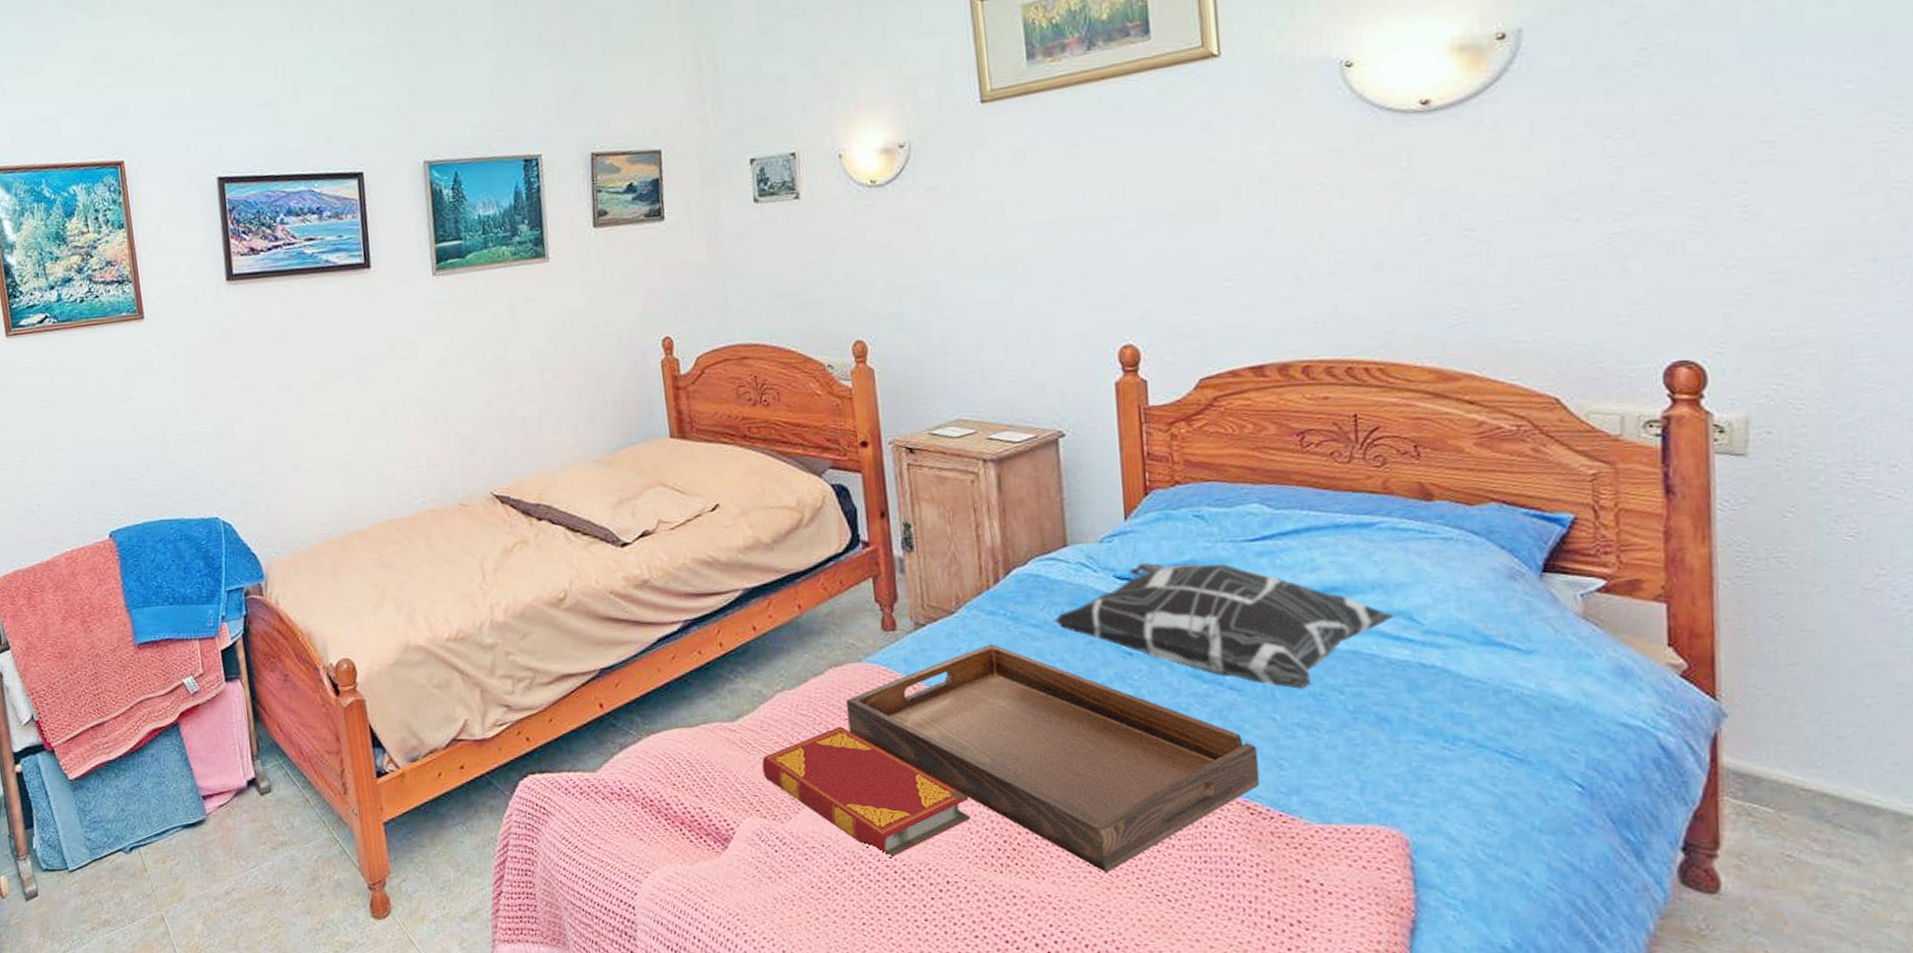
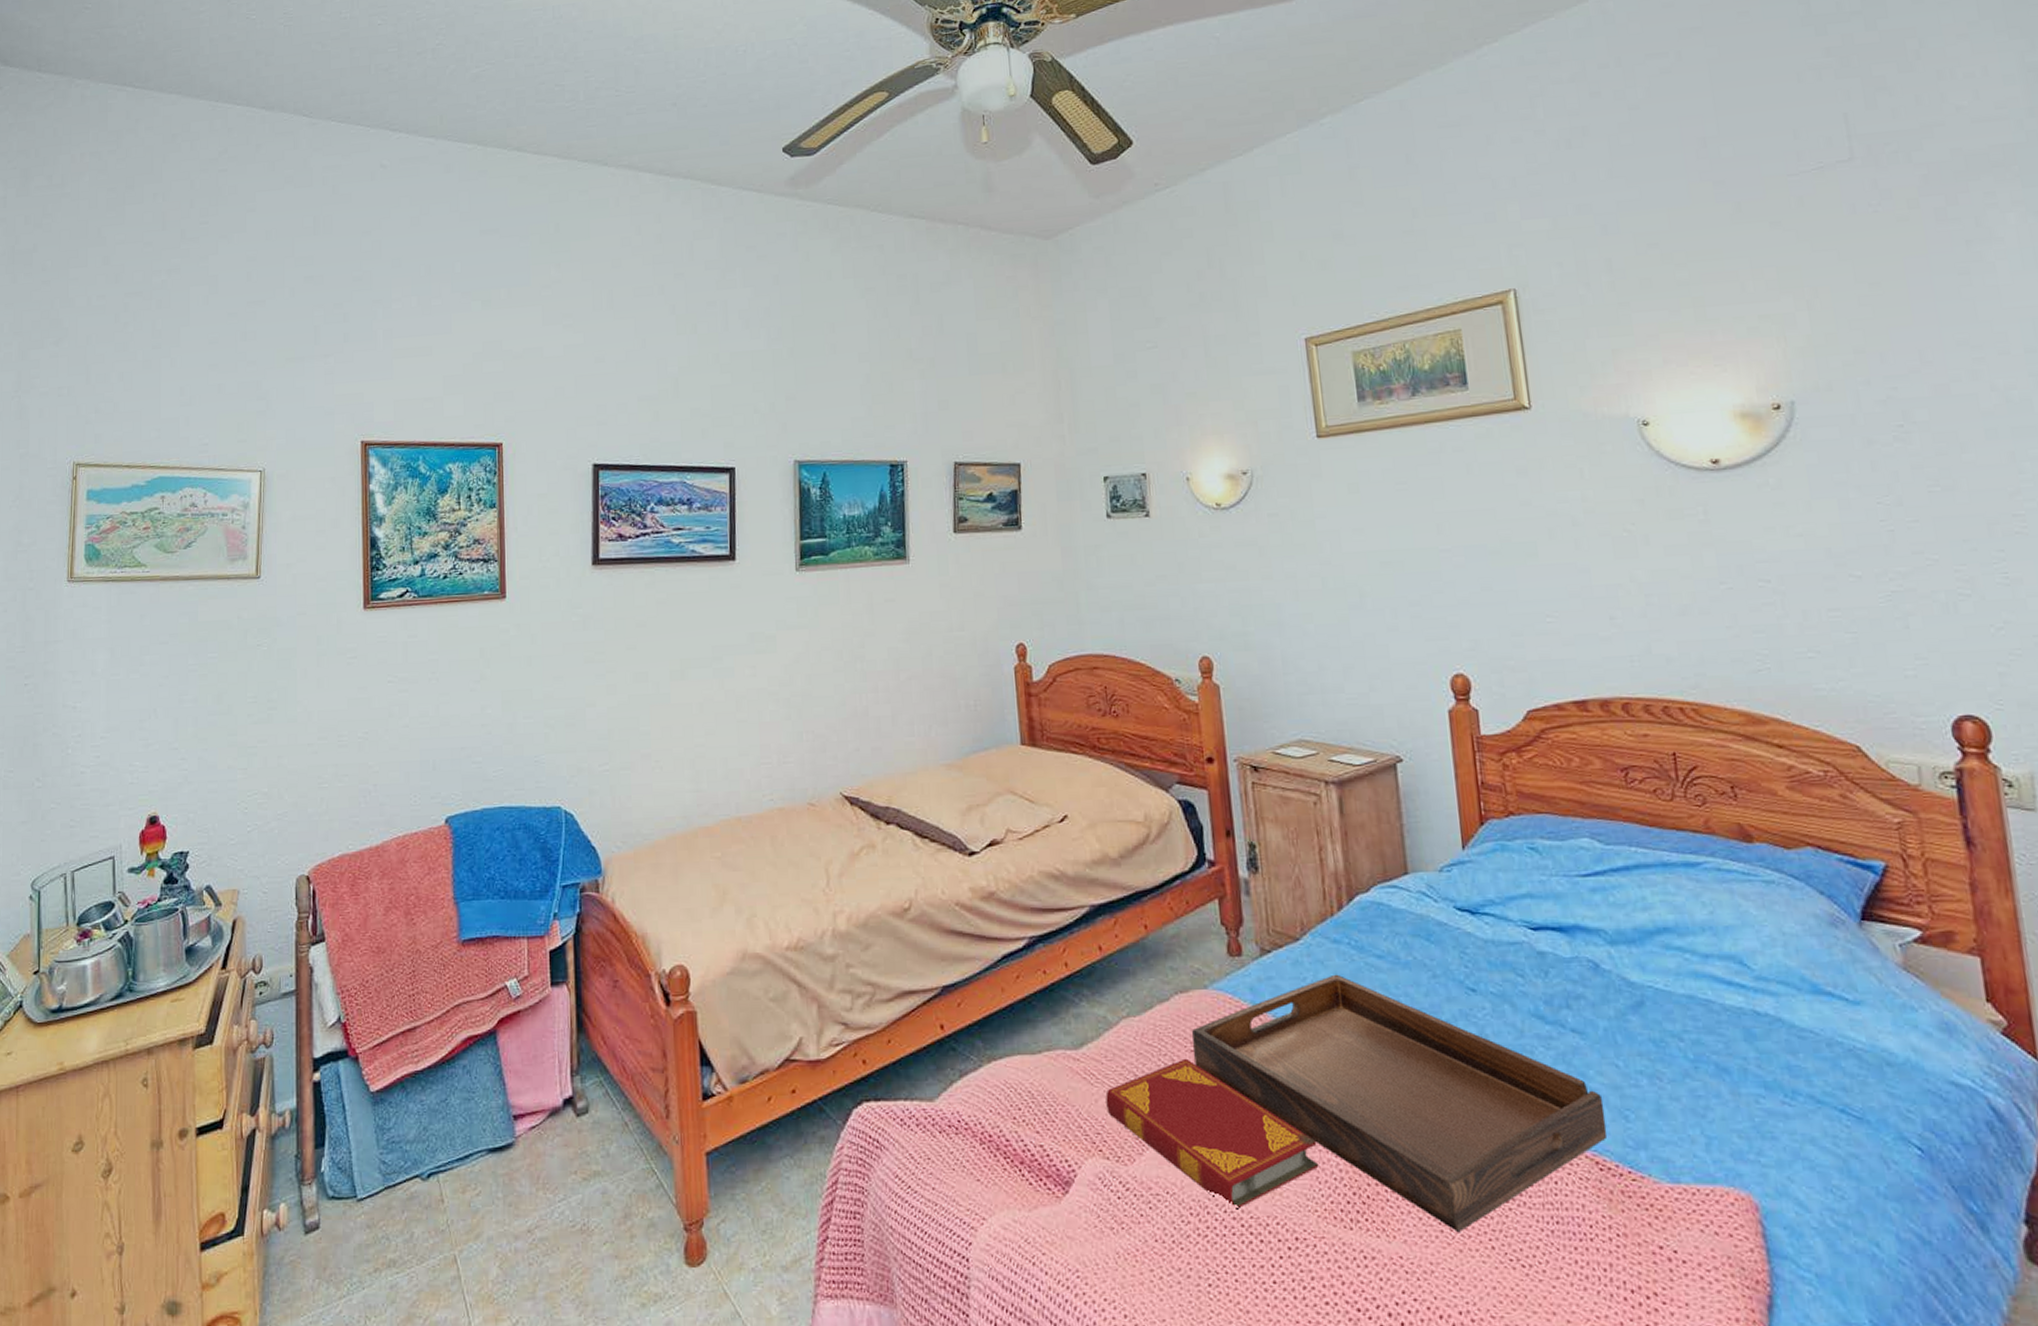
decorative pillow: present [1054,562,1395,689] -> none [1397,893,1727,1034]

